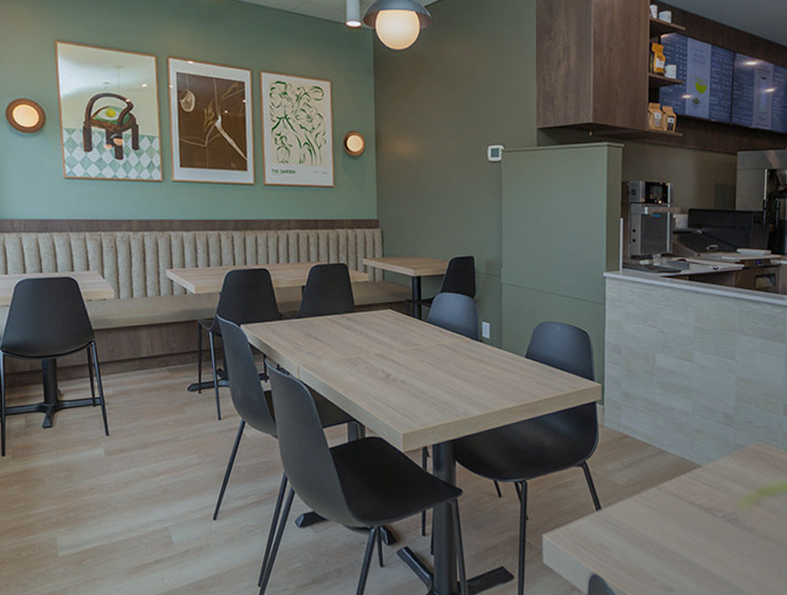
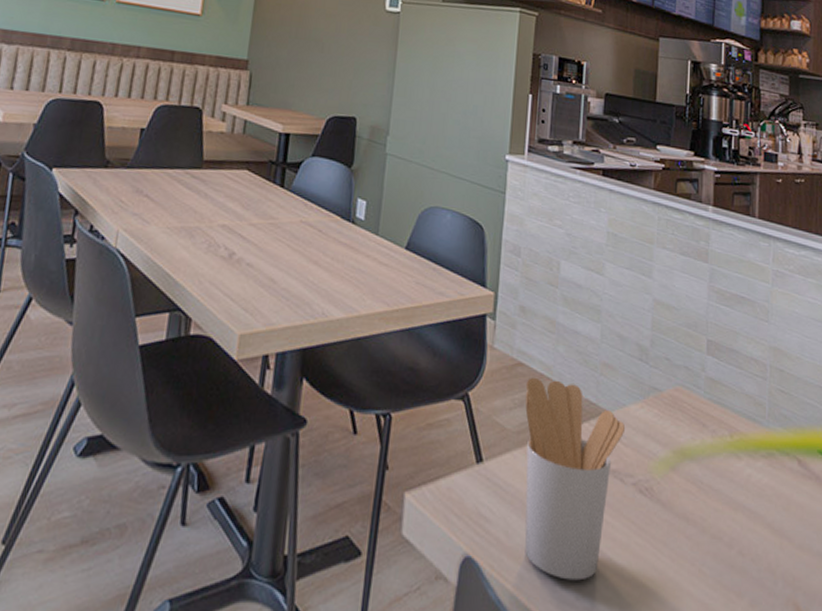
utensil holder: none [632,445,716,586] -> present [524,377,626,581]

